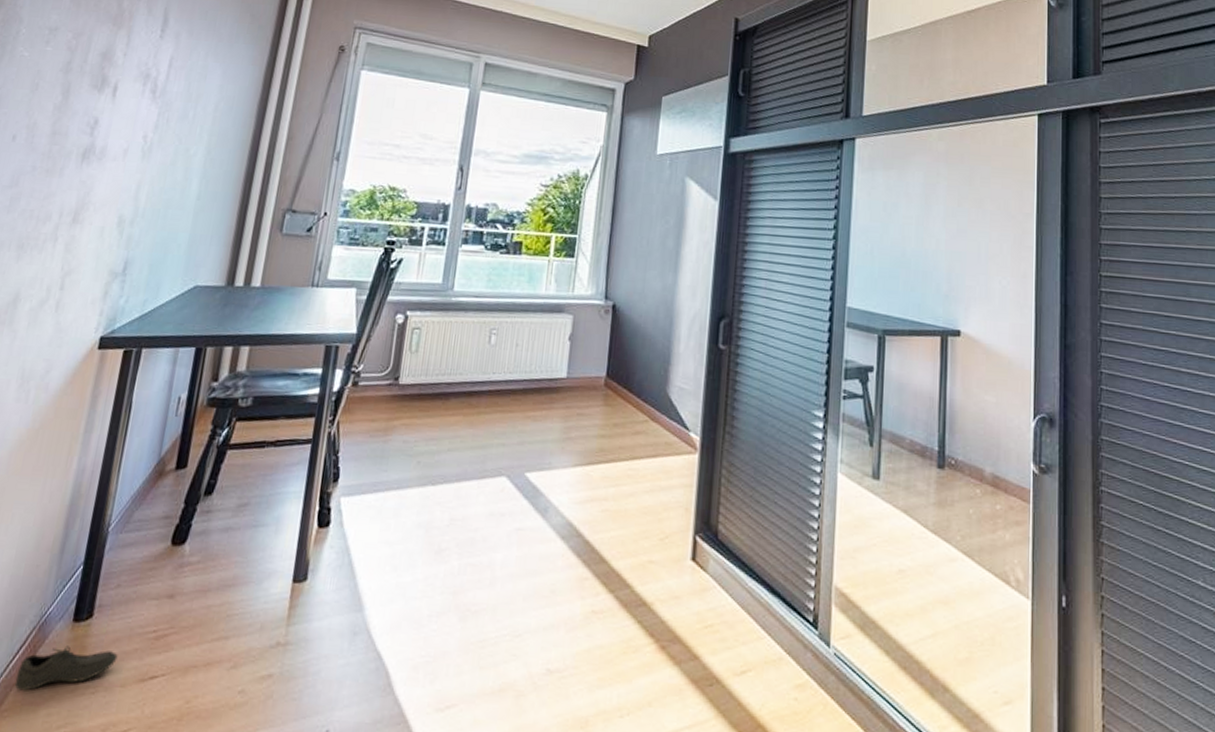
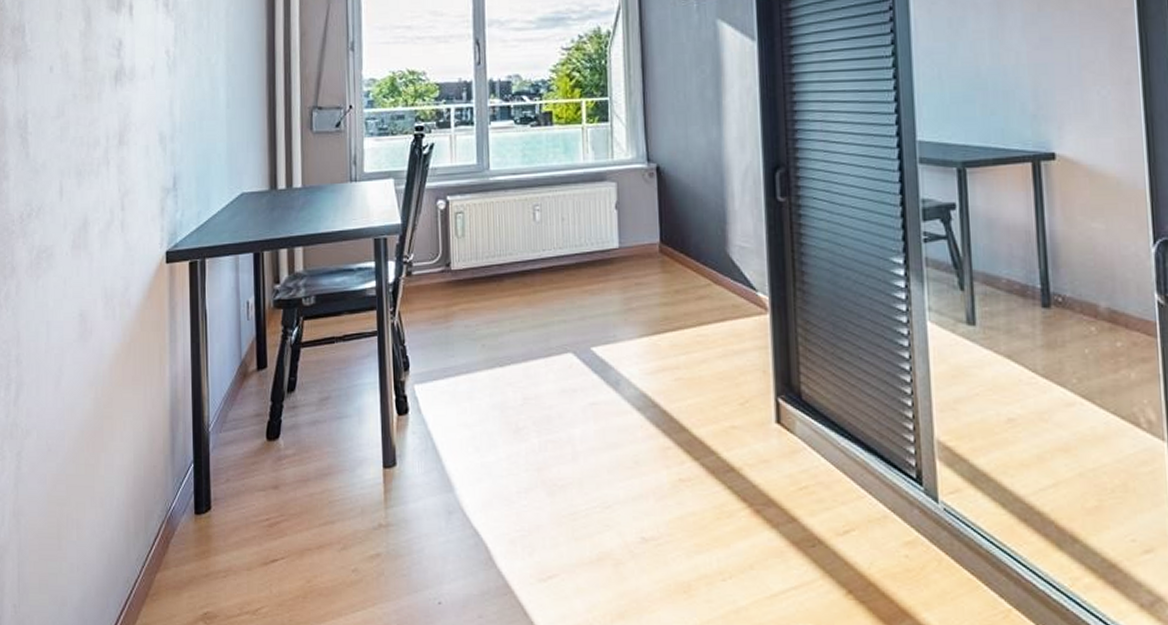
shoe: present [14,645,118,691] -> none [156,536,240,577]

